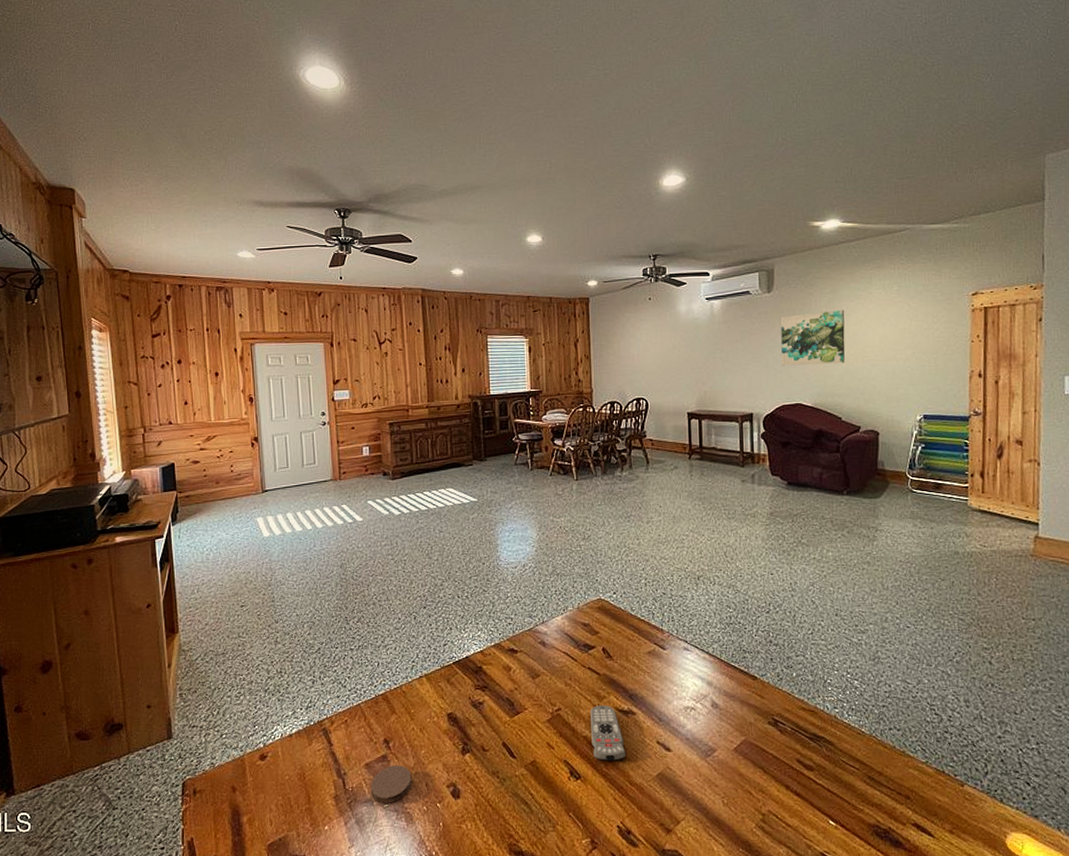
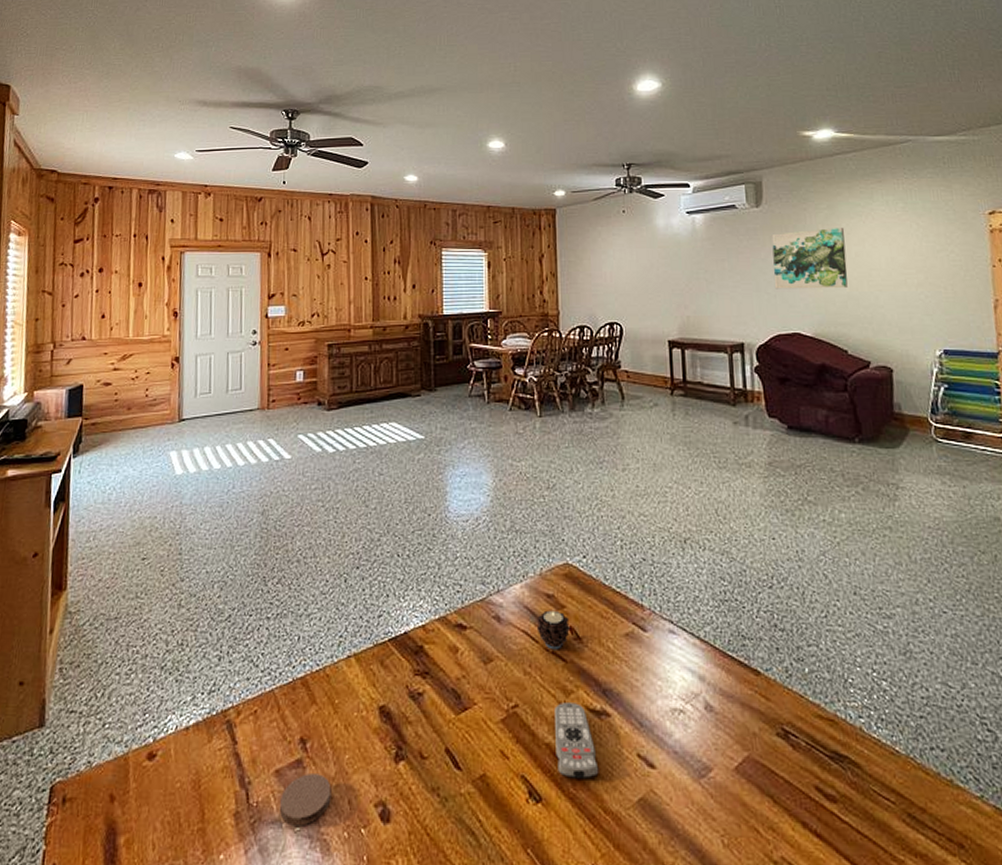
candle: none [575,635,603,666] -> present [536,610,570,650]

